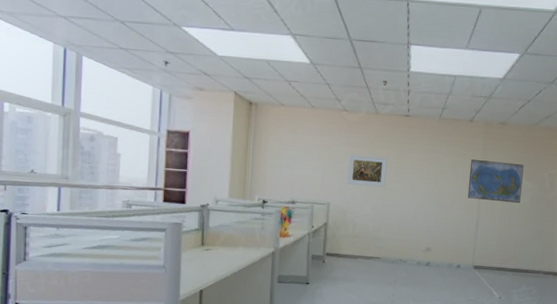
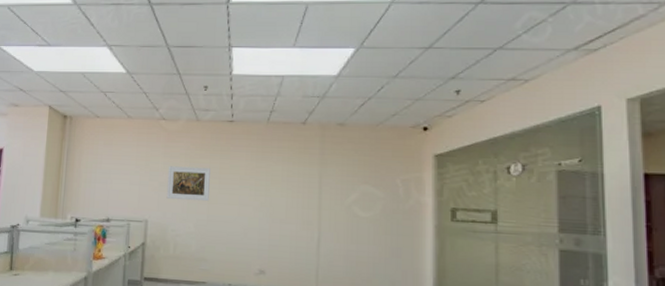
world map: present [467,158,524,204] -> none [304,165,370,216]

